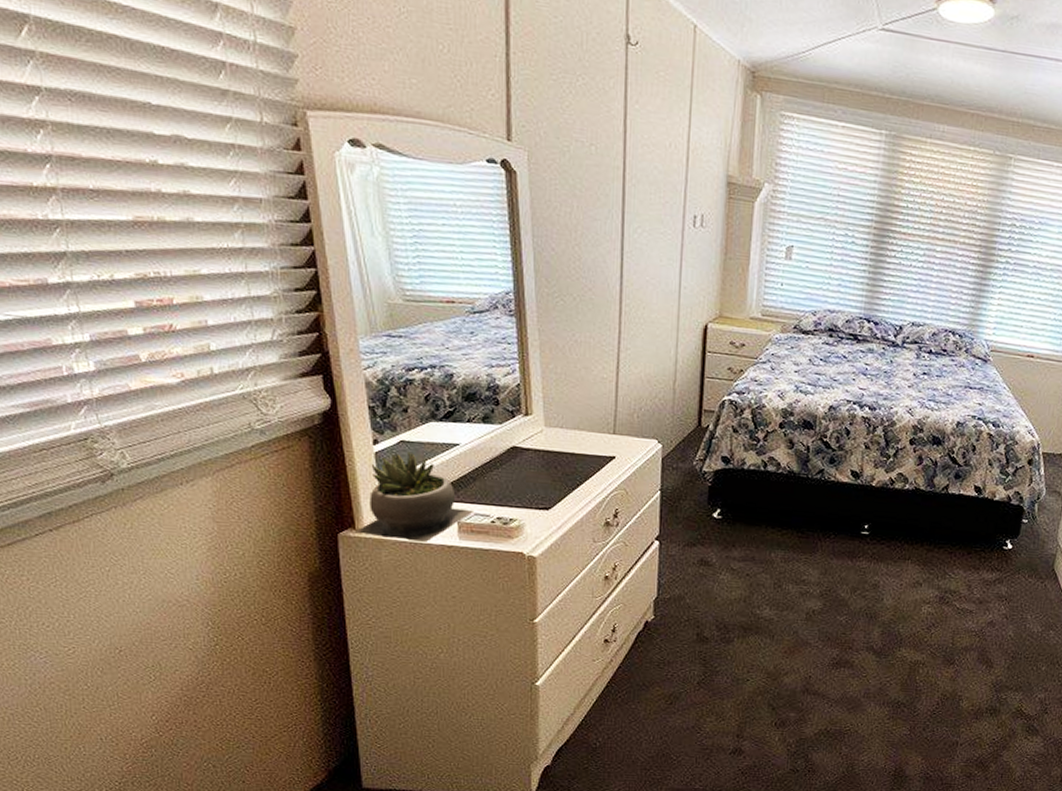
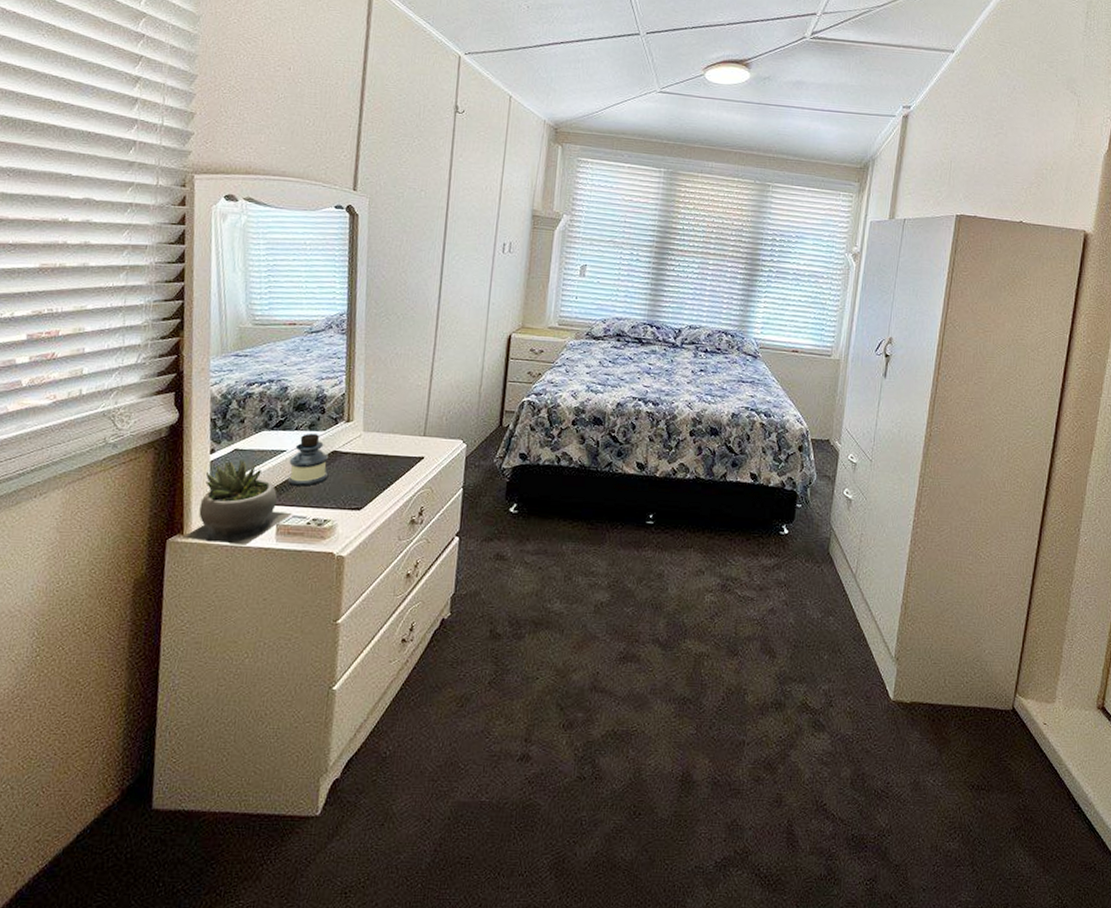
ink bottle: none [464,426,510,483] -> present [287,433,329,487]

